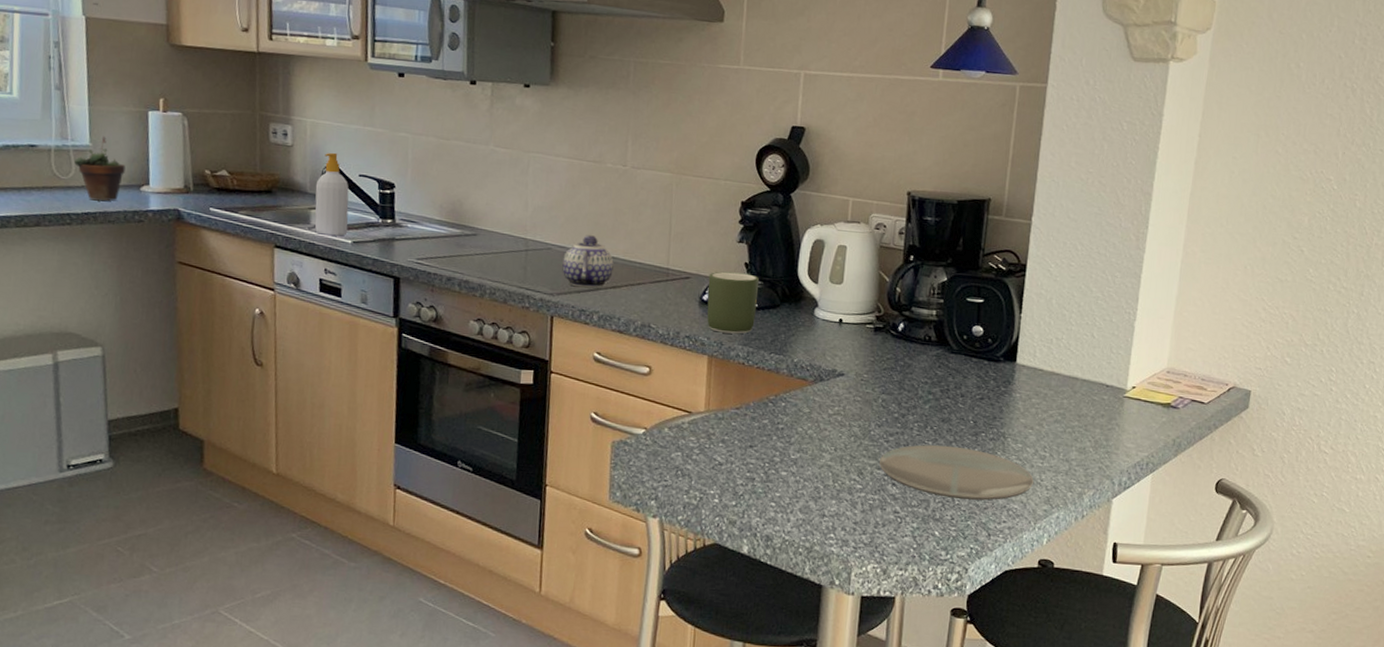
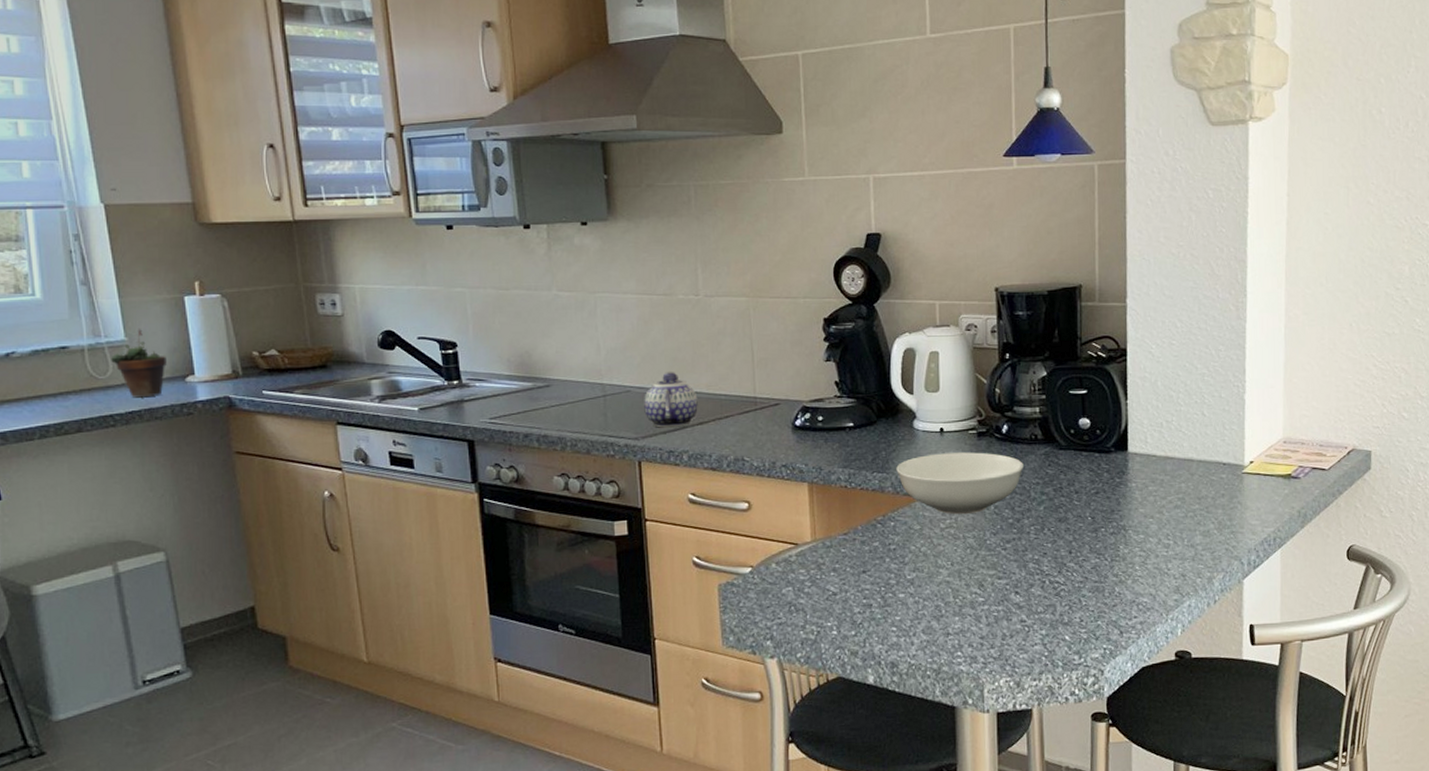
soap bottle: present [314,152,349,236] -> none [372,317,413,406]
mug: present [707,271,760,334] -> none [799,392,853,457]
bowl: none [793,342,915,404] -> present [896,452,1024,515]
plate: present [878,444,1034,501] -> none [998,545,1160,600]

